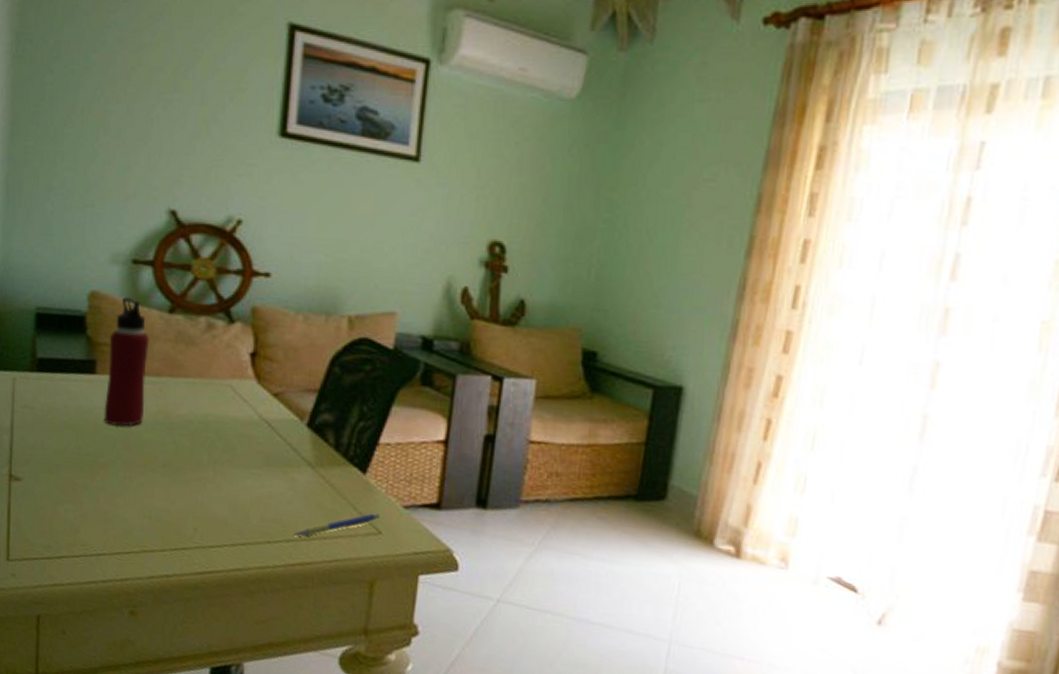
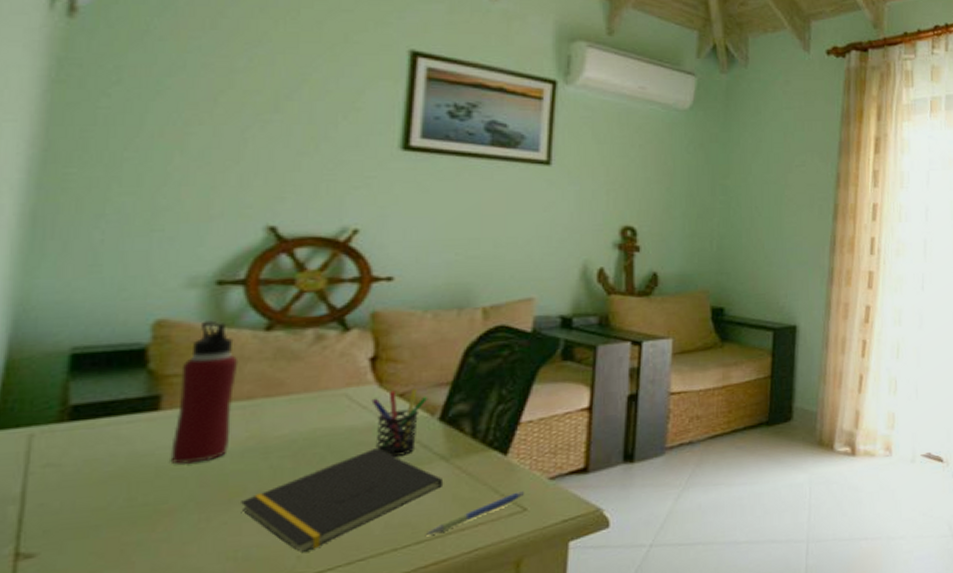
notepad: none [153,442,310,526] -> present [241,448,444,552]
pen holder: none [251,389,298,455] -> present [371,389,428,457]

